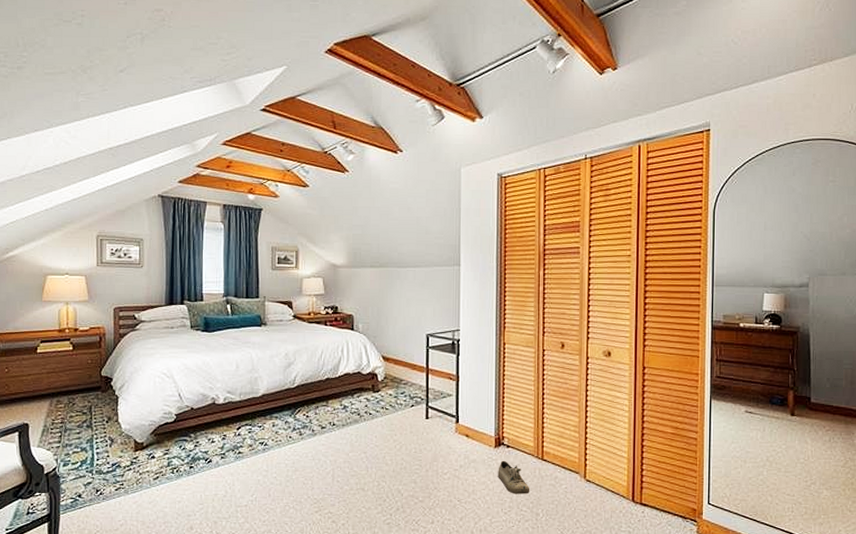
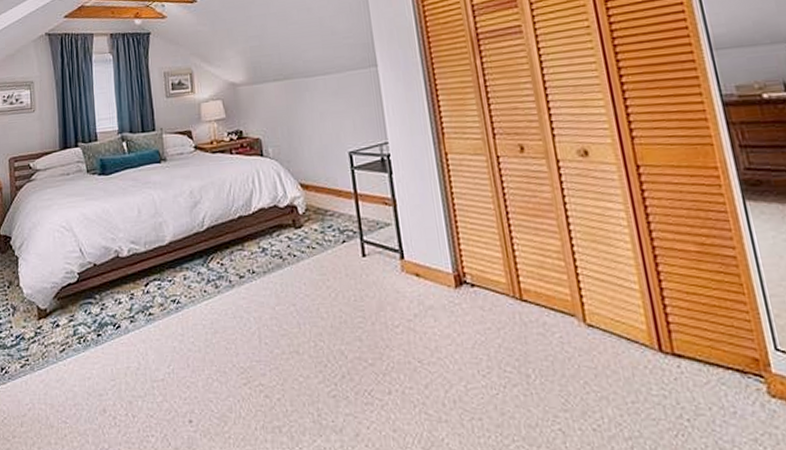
shoe: present [498,460,530,494] -> none [464,304,513,349]

